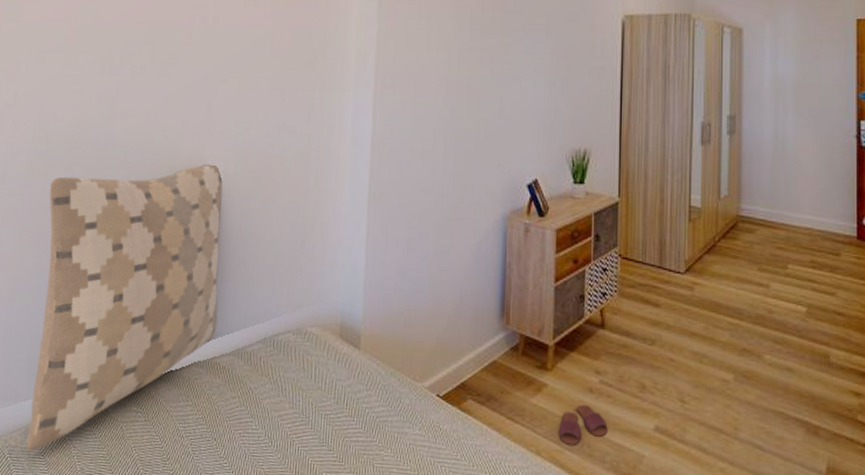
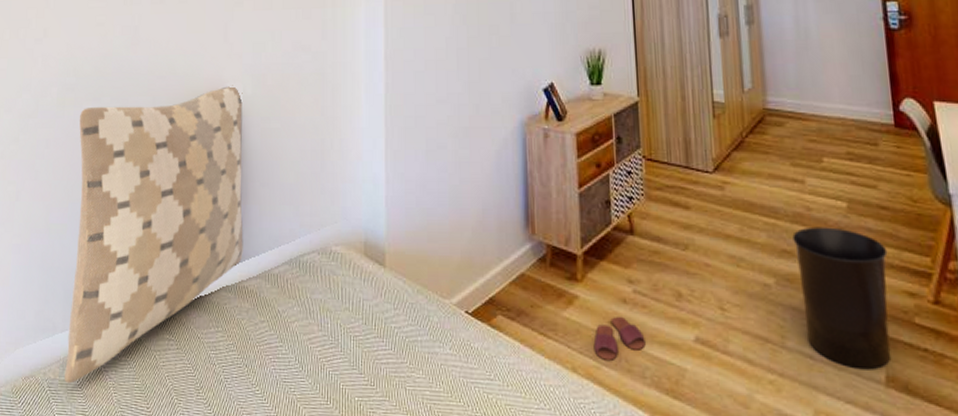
waste bin: none [753,328,839,460] -> present [792,226,892,369]

